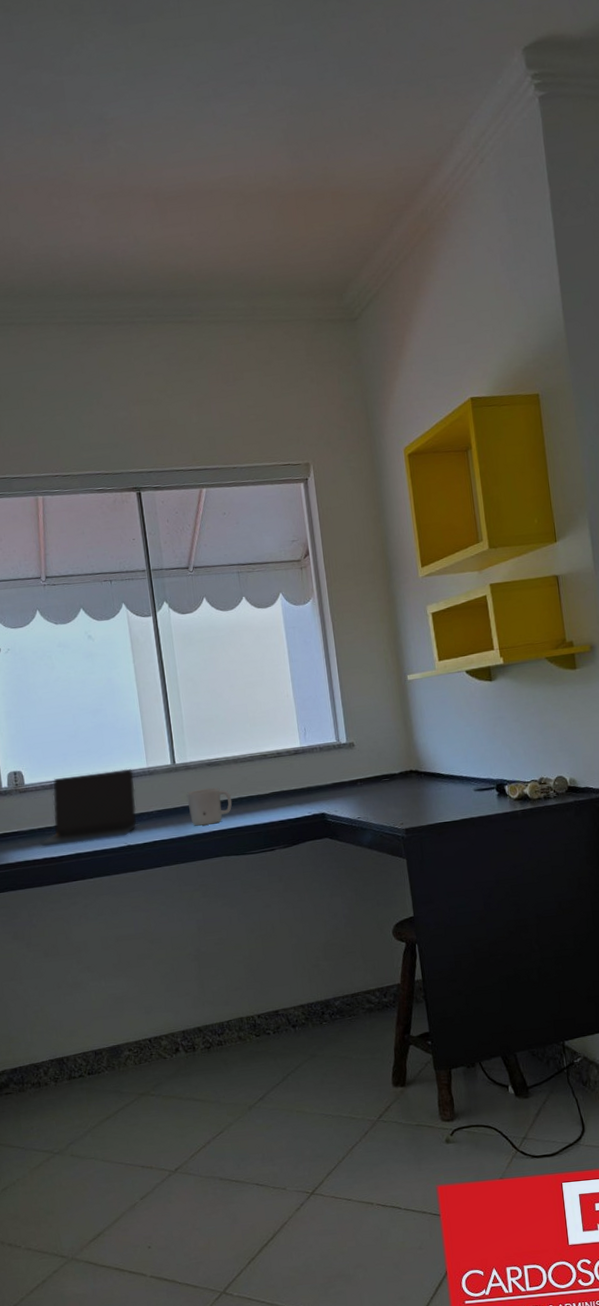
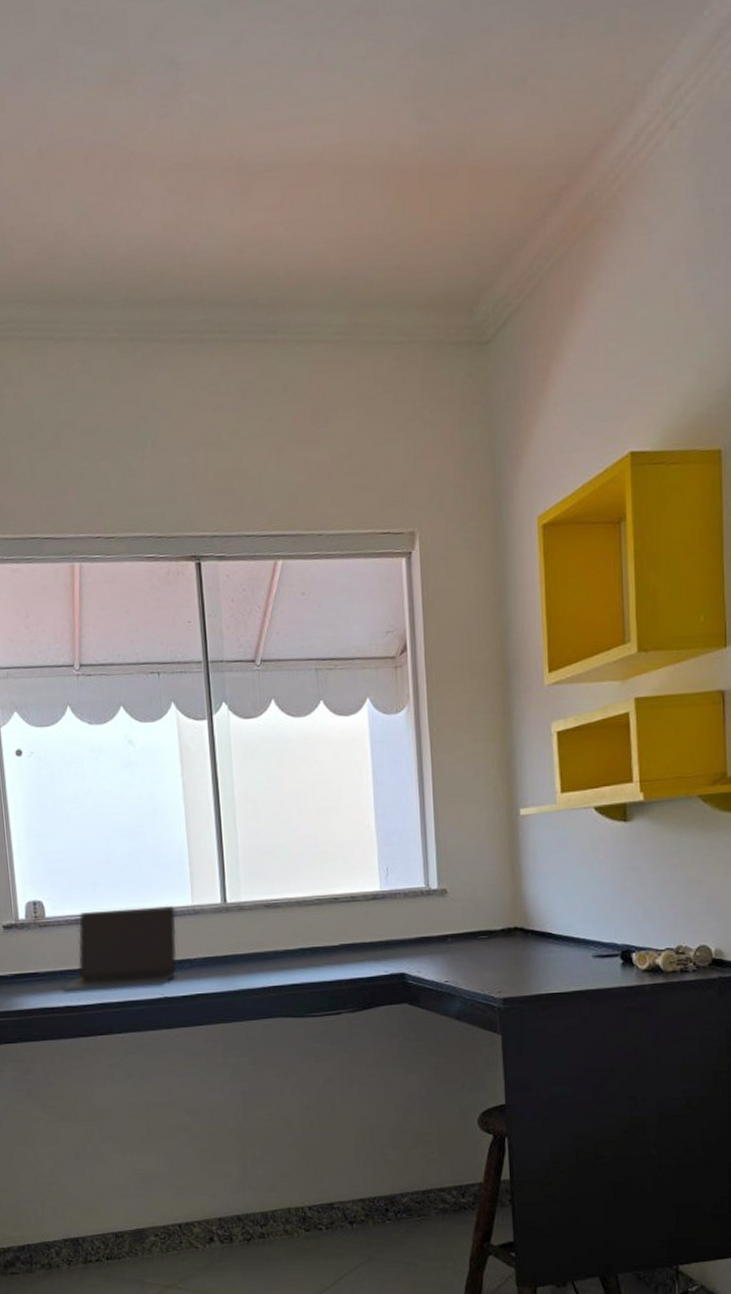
mug: present [186,787,233,826] -> none [238,934,293,979]

